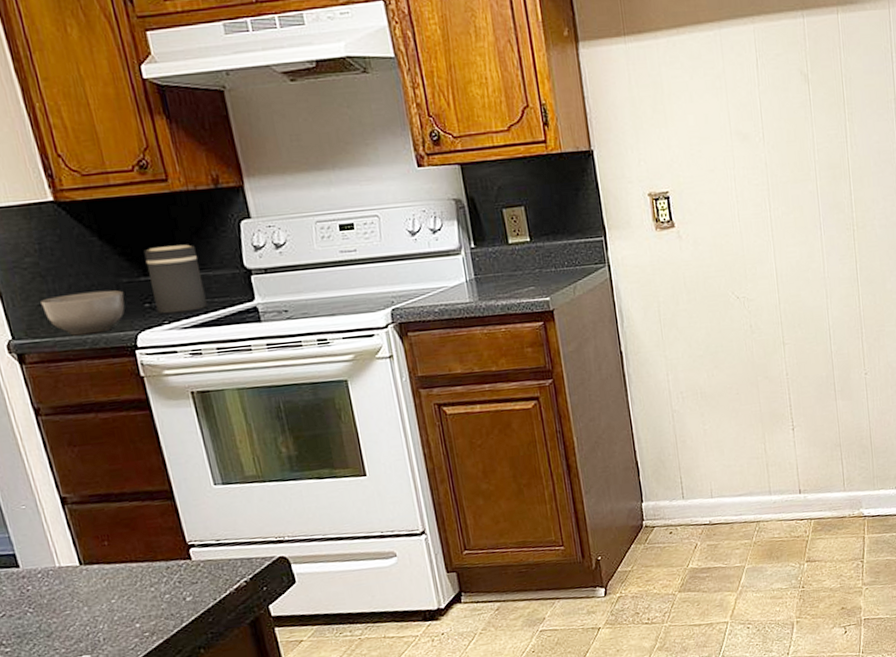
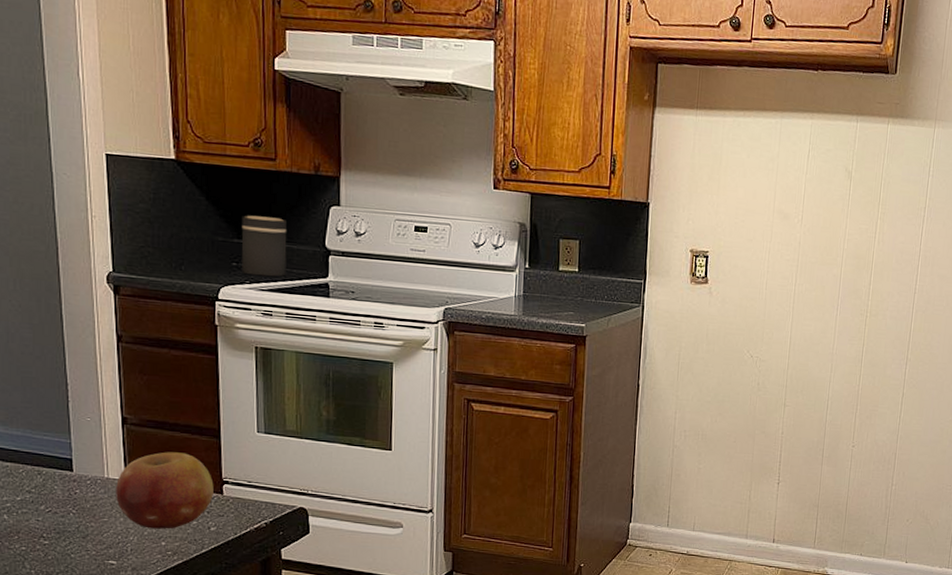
bowl: present [41,290,126,336] -> none [144,241,217,281]
fruit: none [71,522,182,613] -> present [116,452,214,529]

